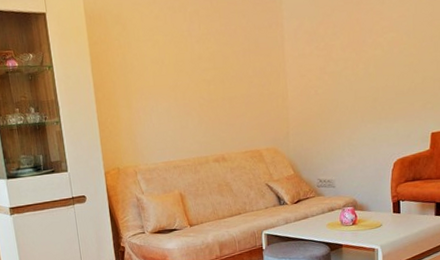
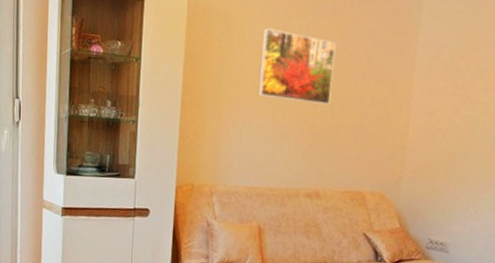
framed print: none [153,22,221,84] -> present [258,28,337,106]

